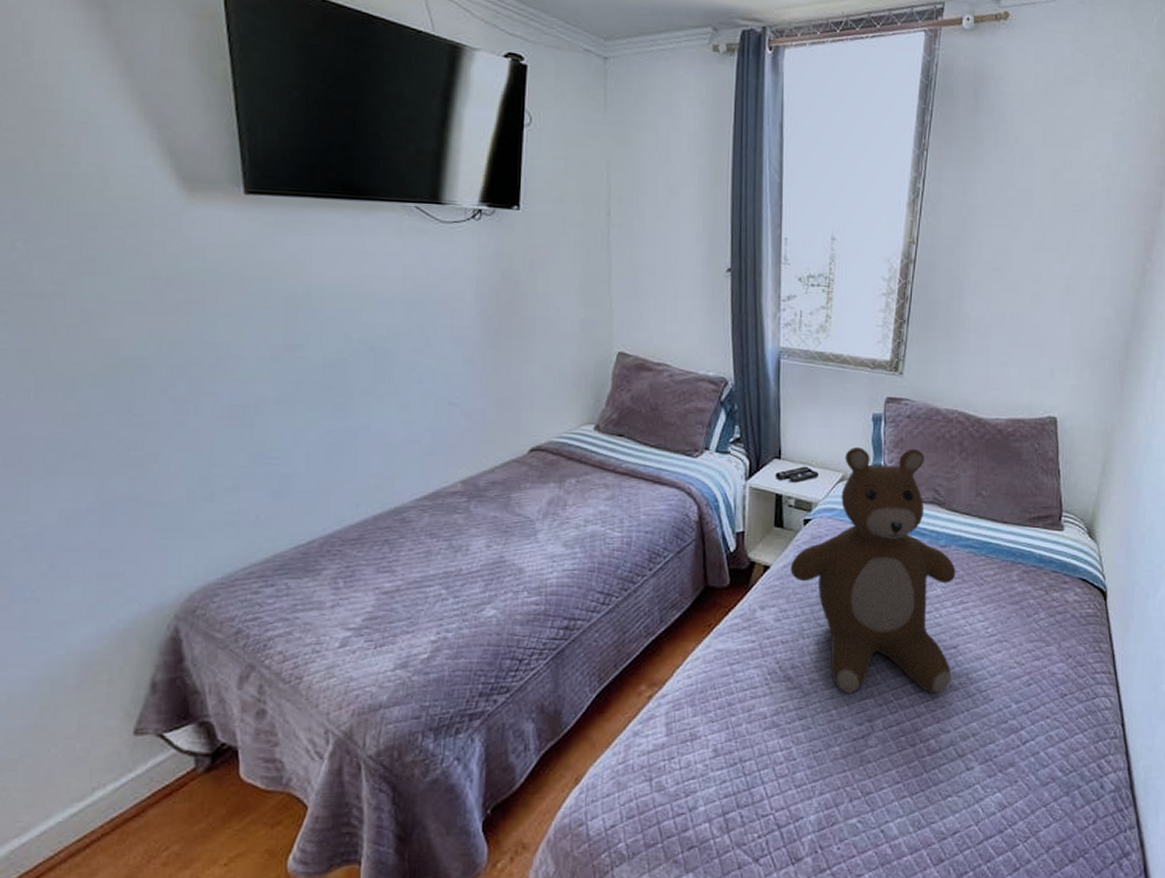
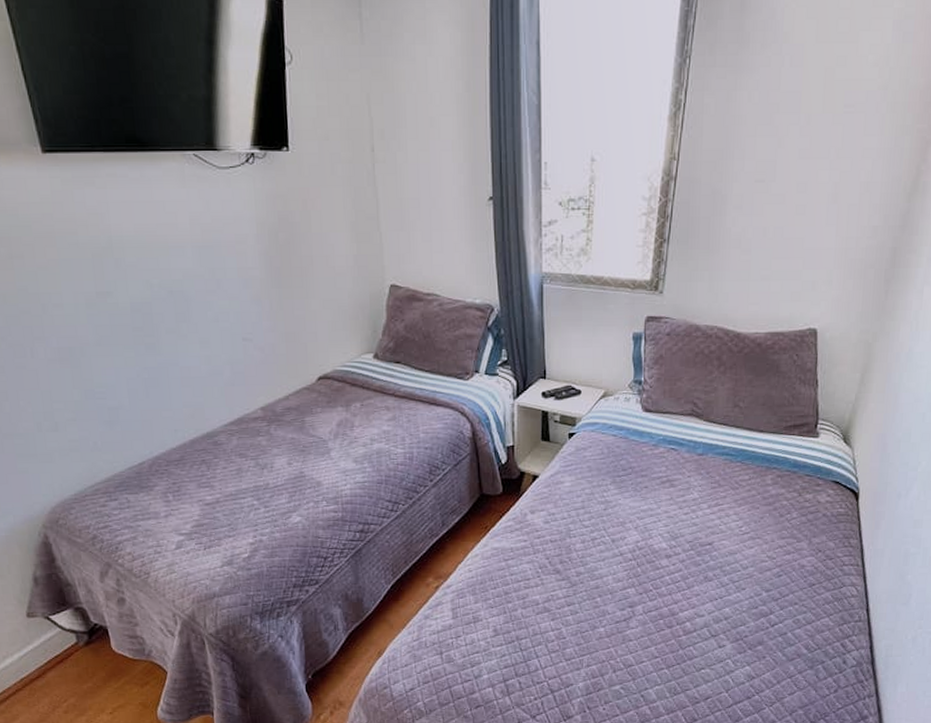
bear: present [790,447,956,693] -> none [557,364,713,584]

